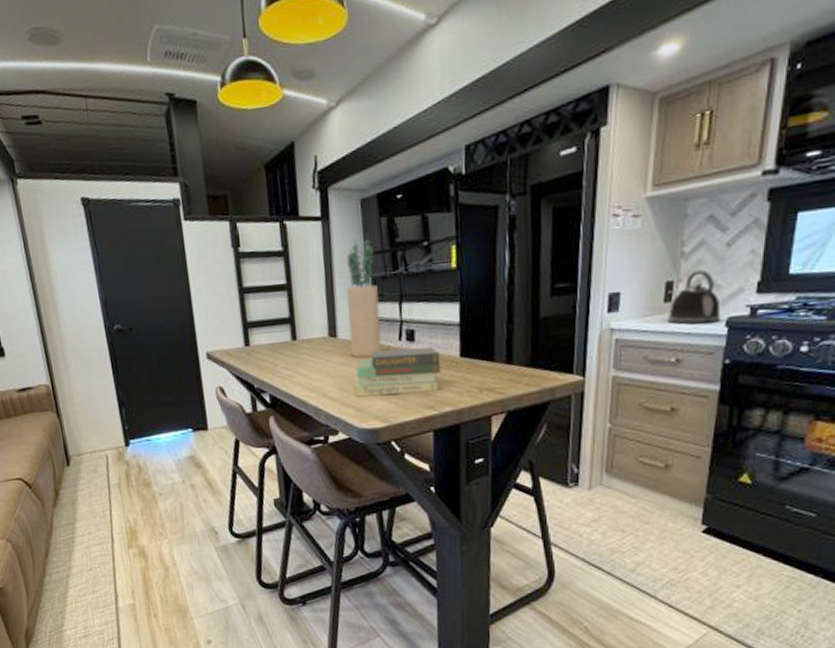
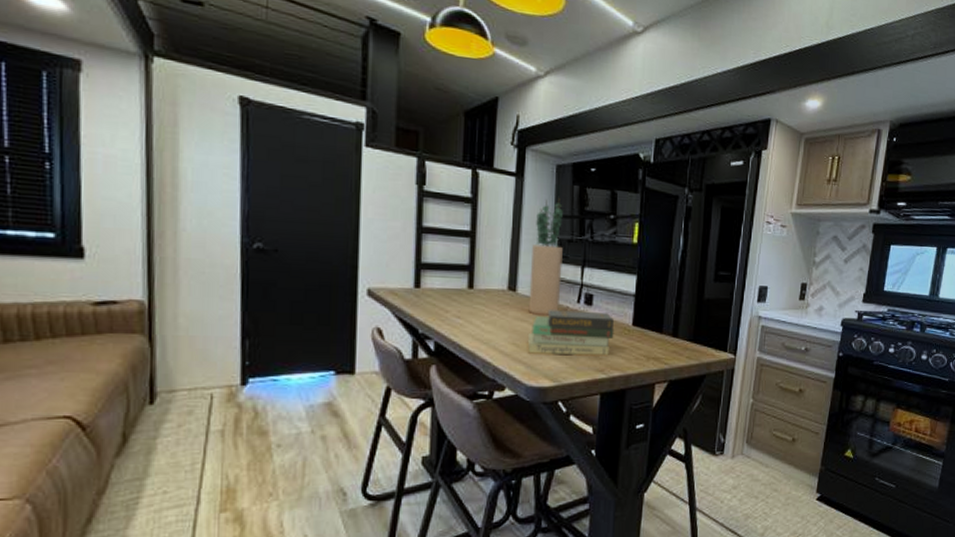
kettle: present [667,269,721,326] -> none [800,277,839,323]

